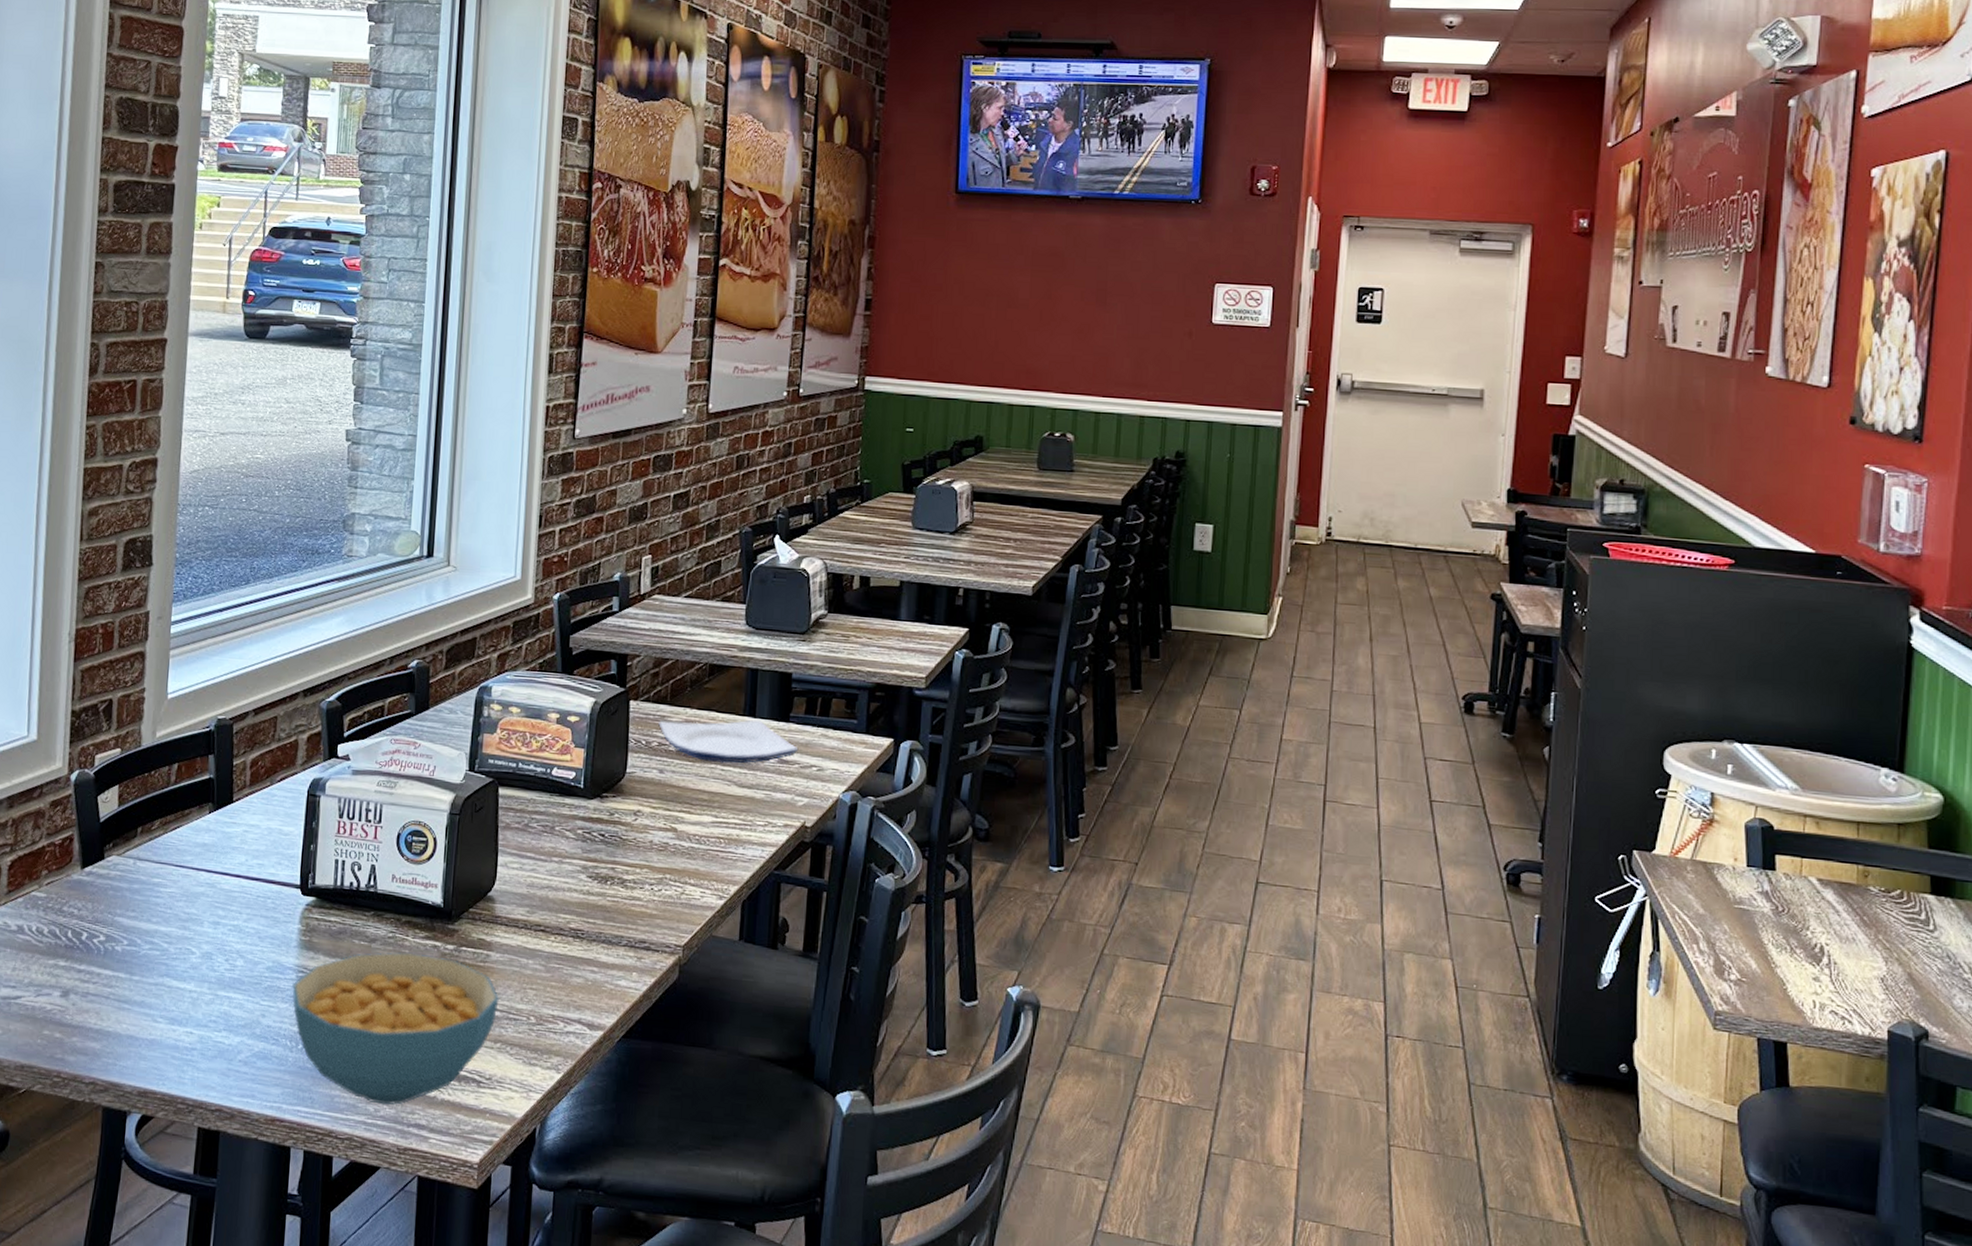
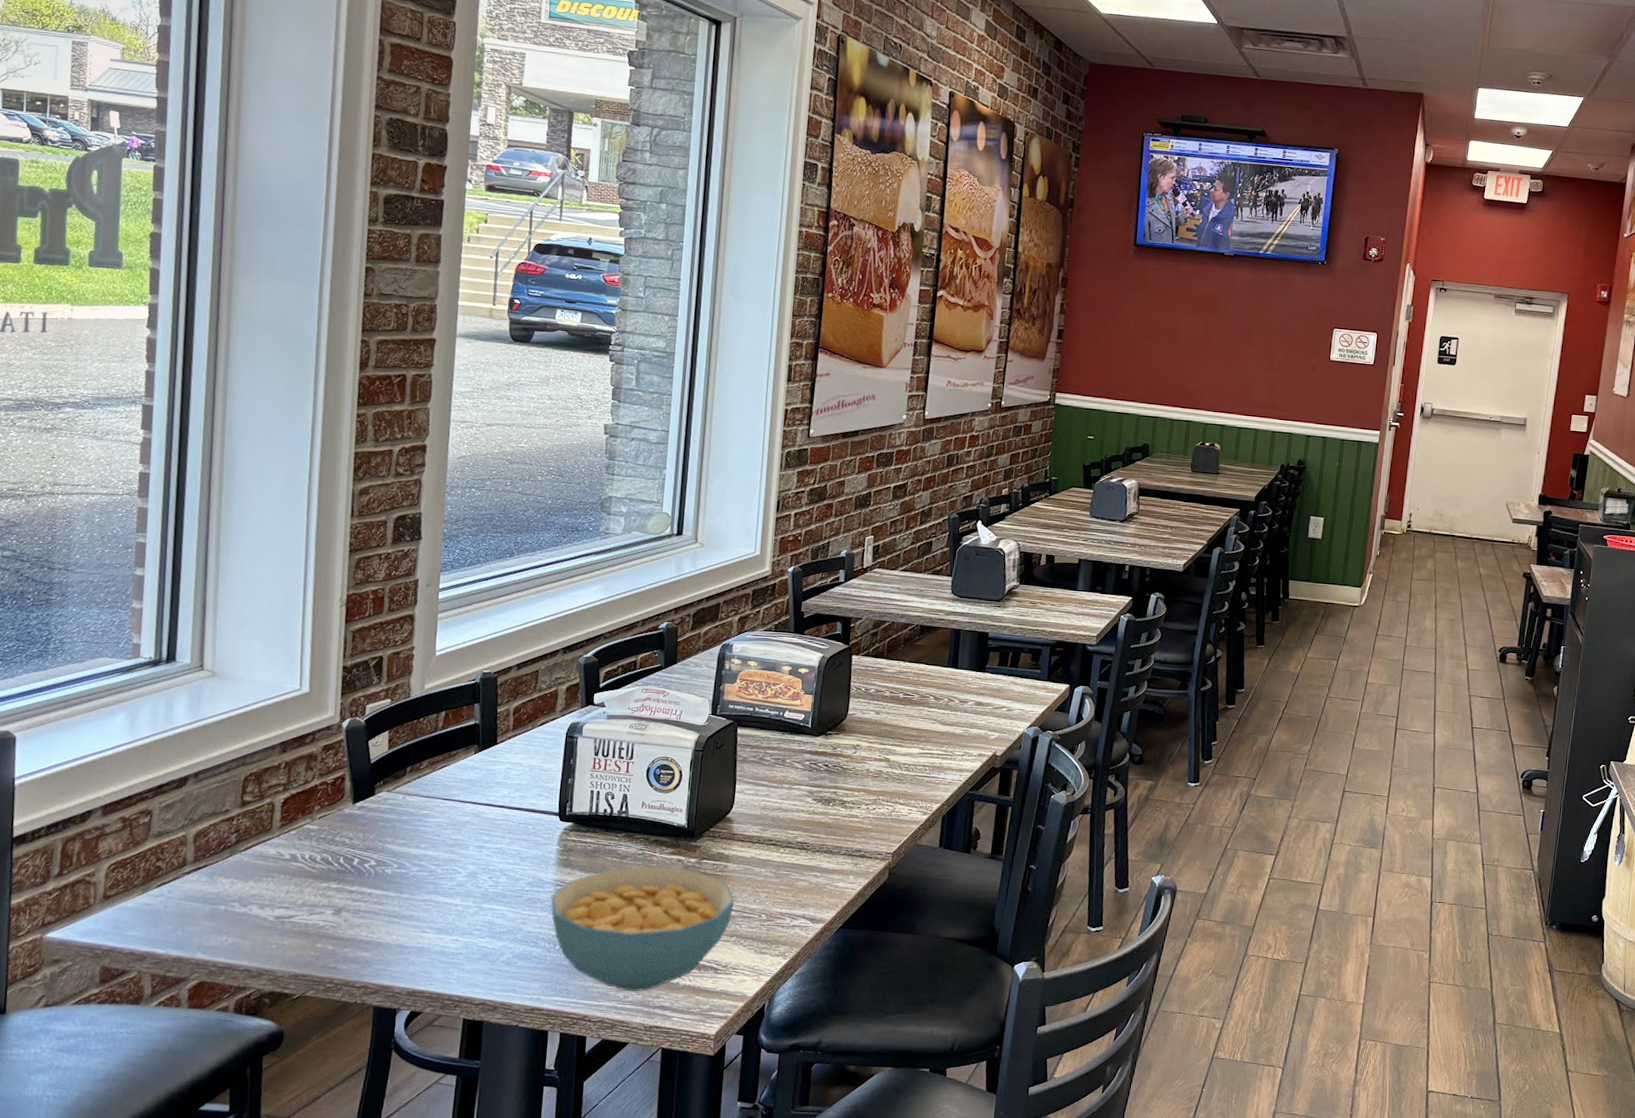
plate: present [658,718,799,764] -> none [876,669,992,706]

